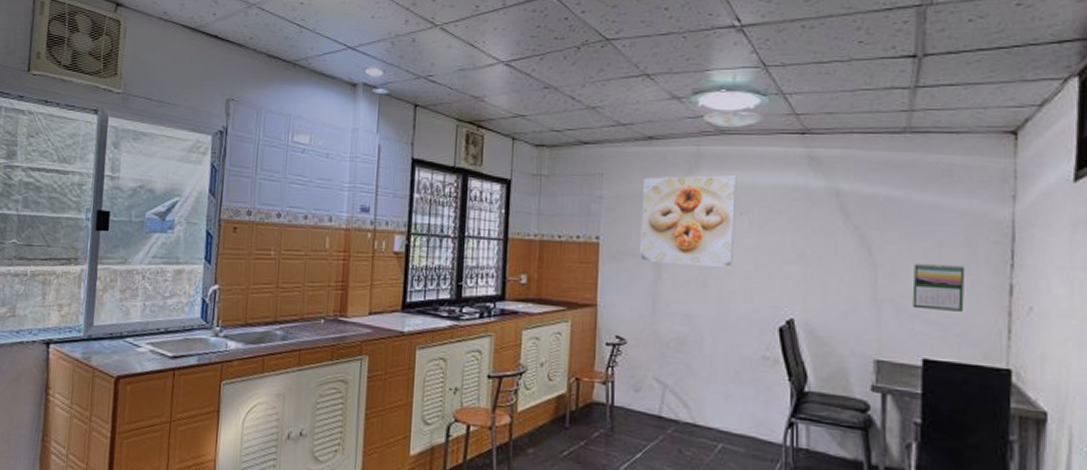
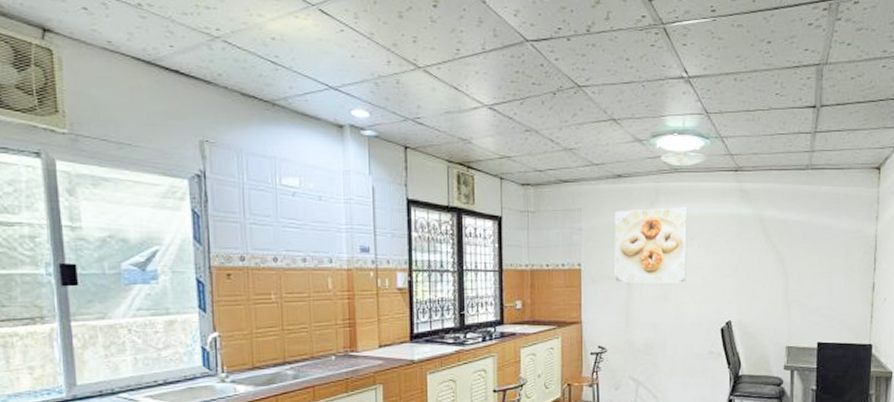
calendar: present [912,263,965,311] -> none [811,270,845,306]

